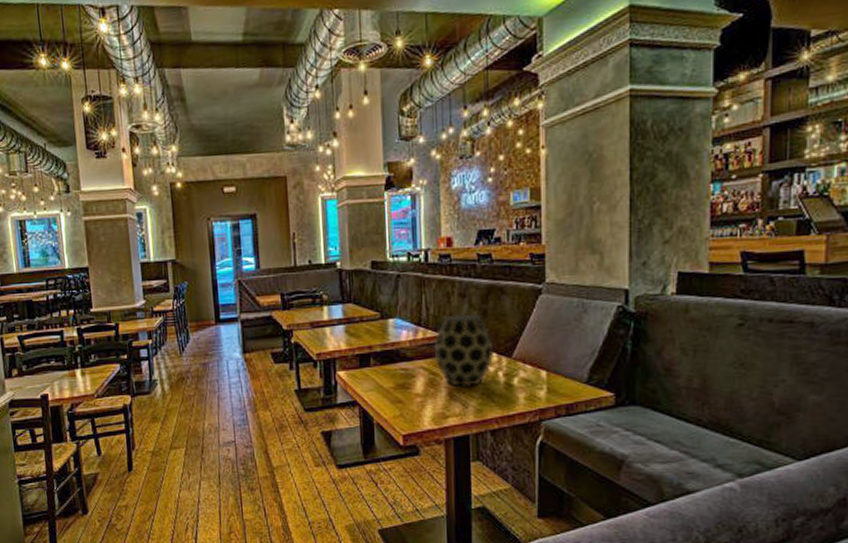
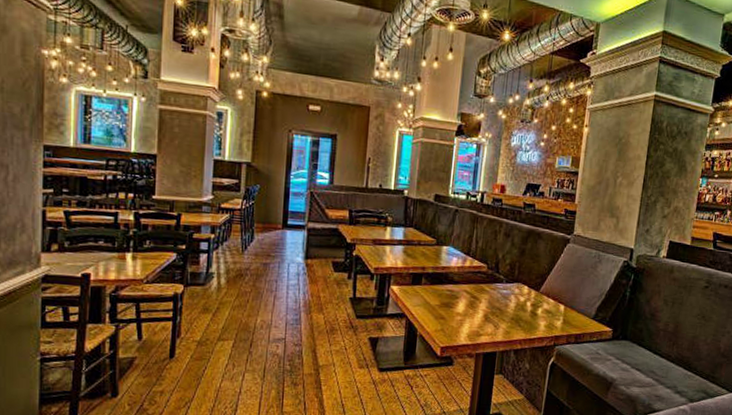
vase: present [433,314,494,386] -> none [477,249,526,311]

